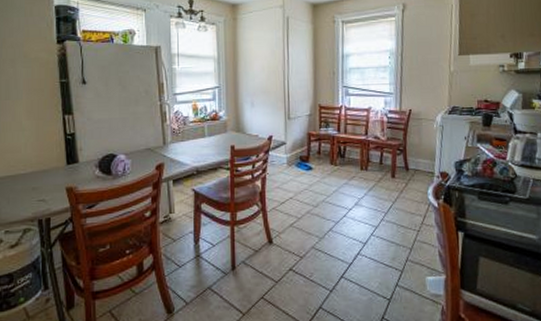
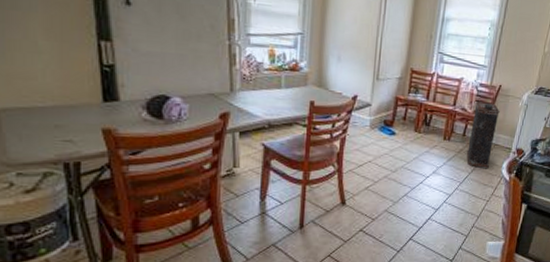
oil can: none [386,127,415,197] -> present [466,100,500,169]

